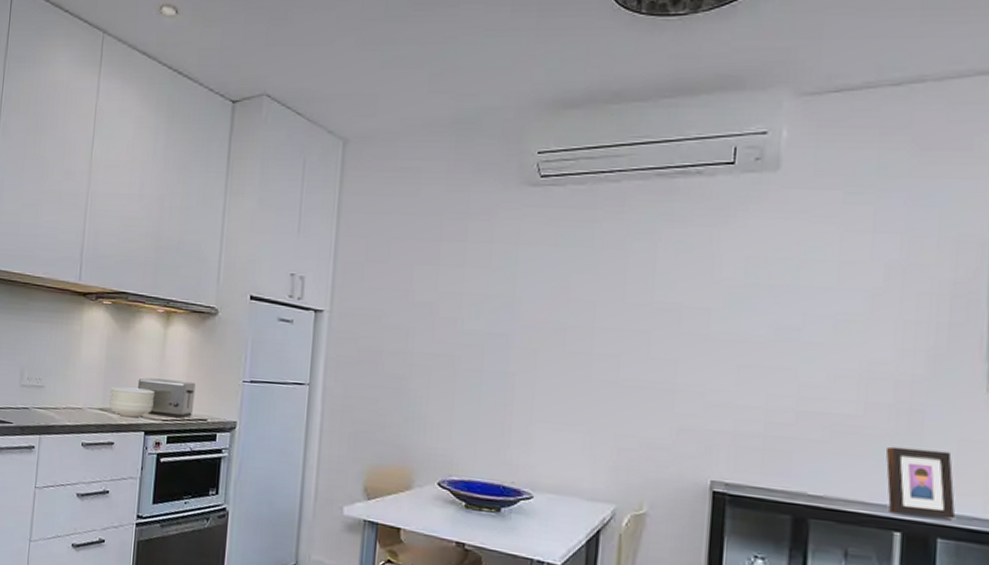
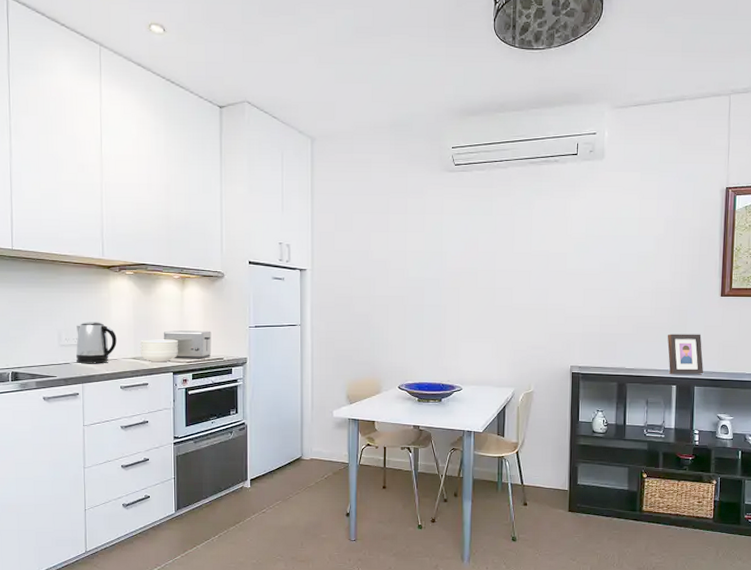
kettle: none [35,359,84,412] -> present [75,322,117,364]

